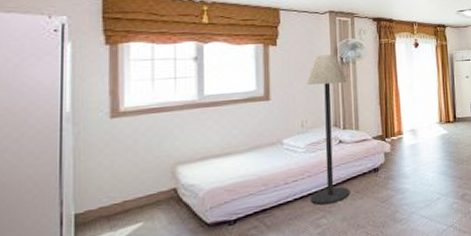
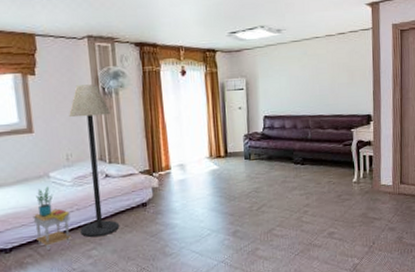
side table: none [262,153,301,220] -> present [33,186,71,250]

